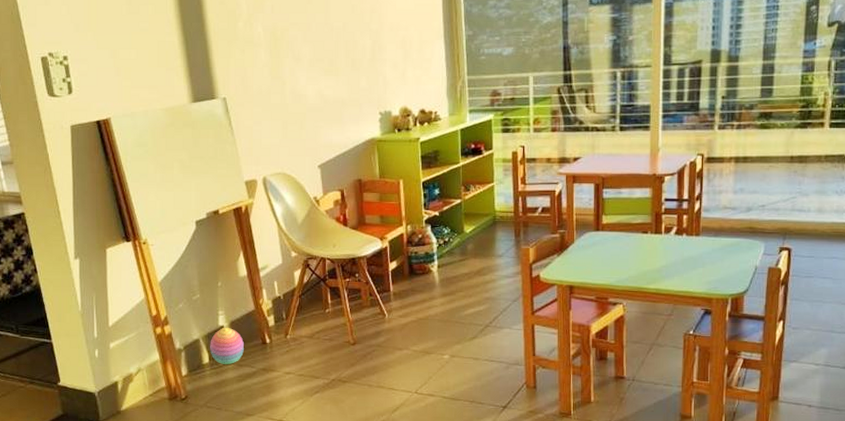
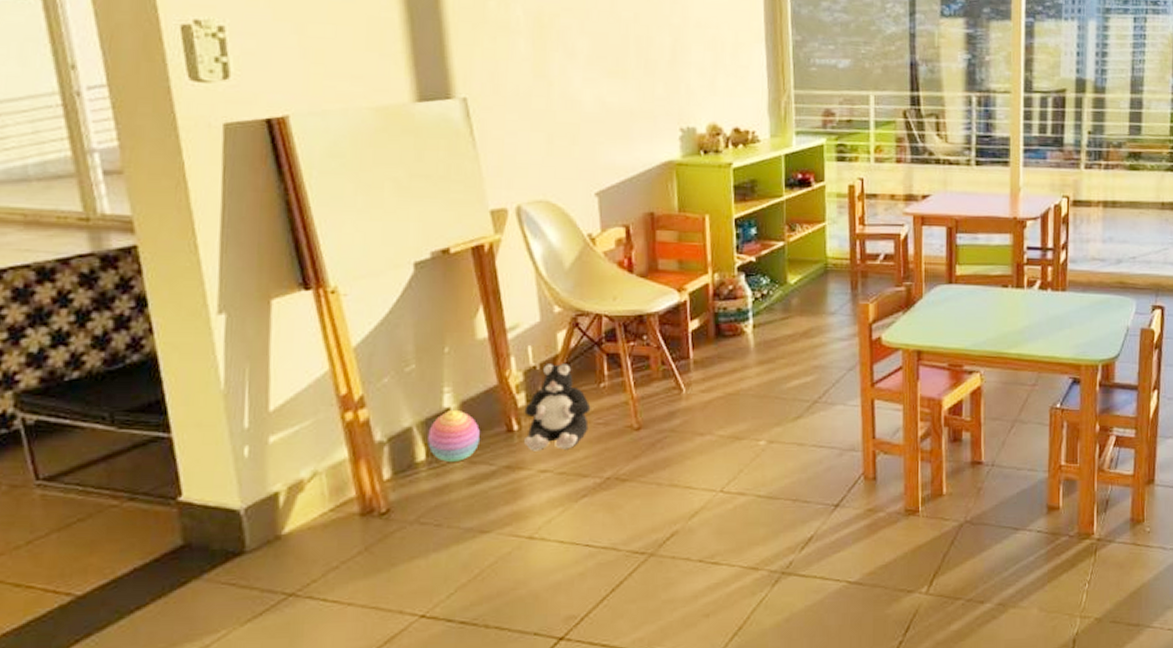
plush toy: none [273,294,320,359] -> present [524,362,591,451]

